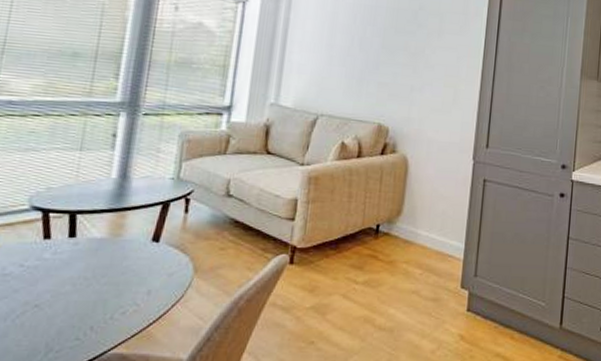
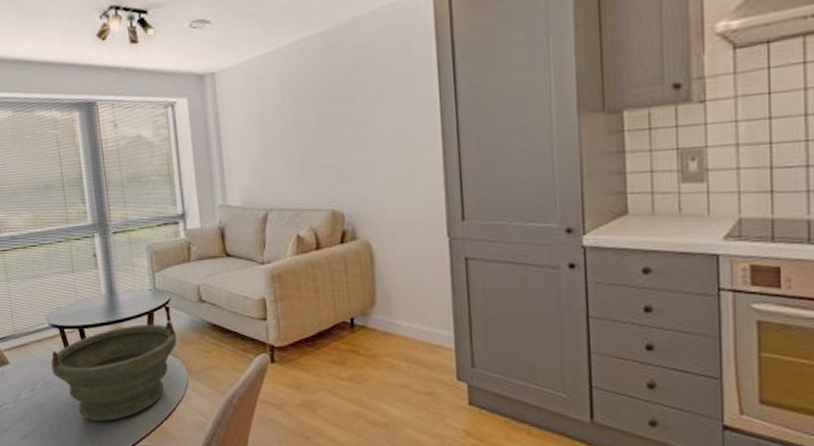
bowl: none [17,213,192,324] -> present [51,321,177,421]

